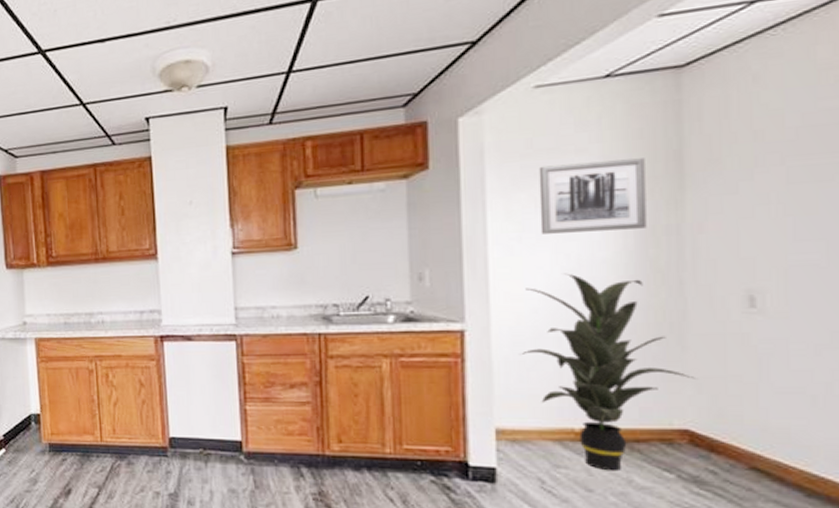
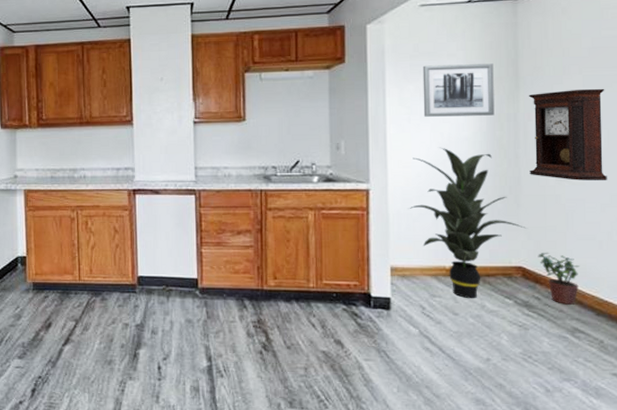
pendulum clock: none [698,182,825,313] -> present [528,88,607,181]
potted plant: none [713,410,779,482] -> present [537,252,579,305]

